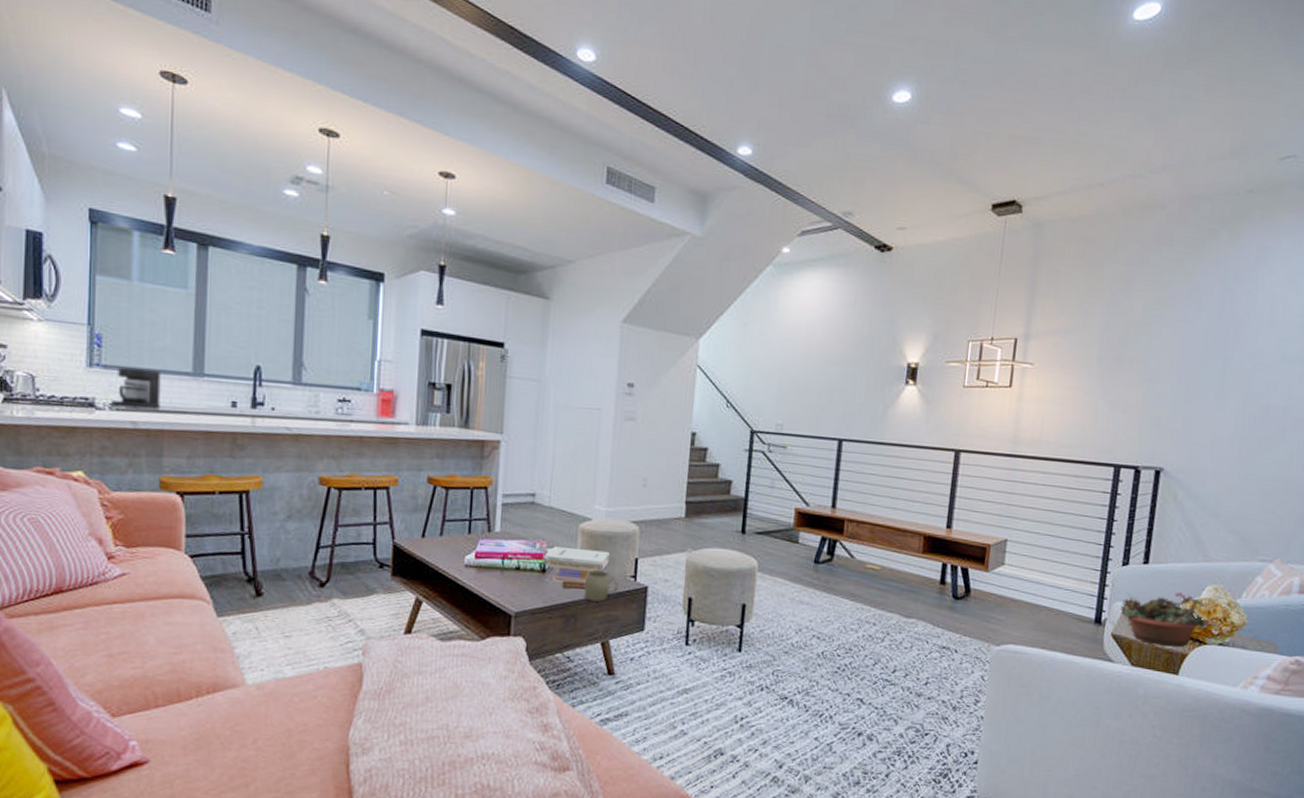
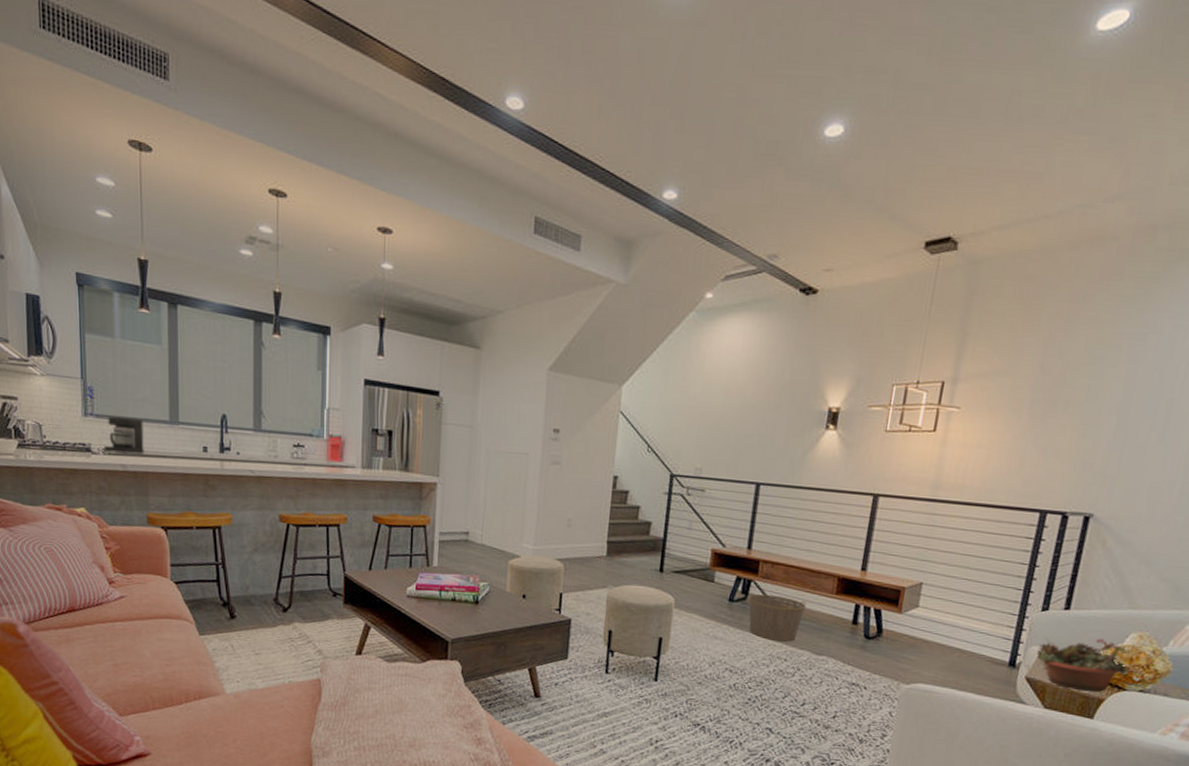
books: present [544,546,611,589] -> none [477,580,537,620]
mug: present [584,570,619,603] -> none [513,603,545,632]
basket: none [834,554,893,605] -> present [748,594,807,642]

